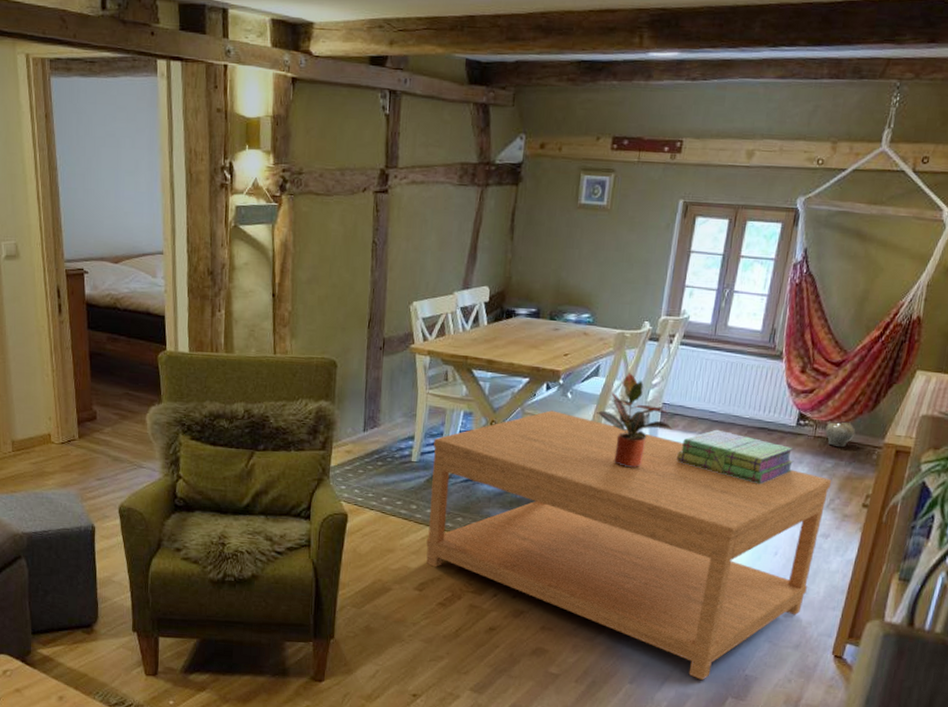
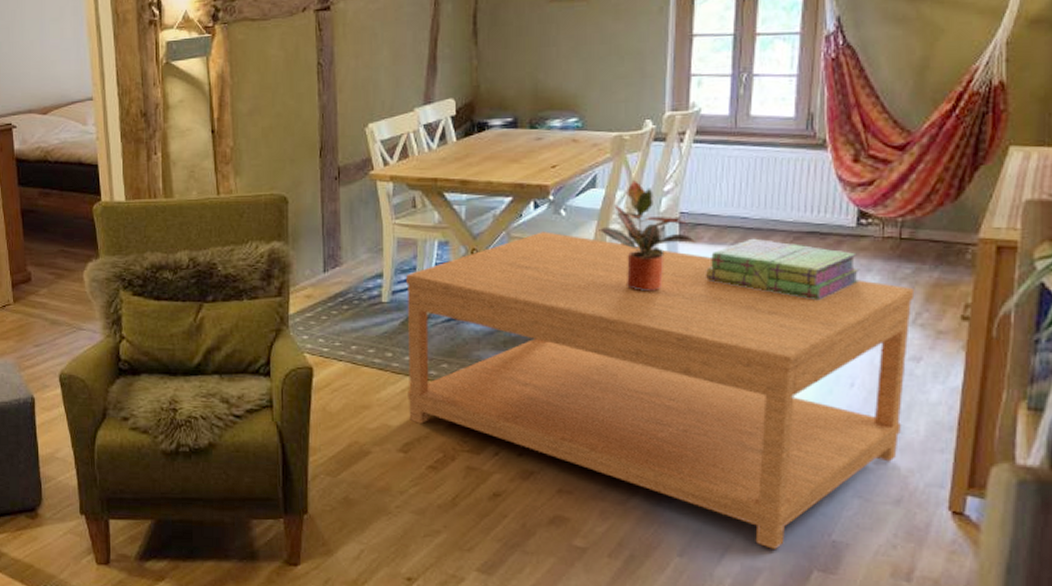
ceramic jug: present [825,420,856,447] -> none [896,216,938,247]

